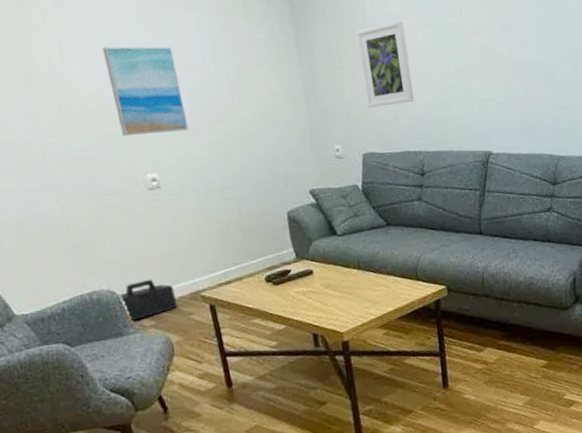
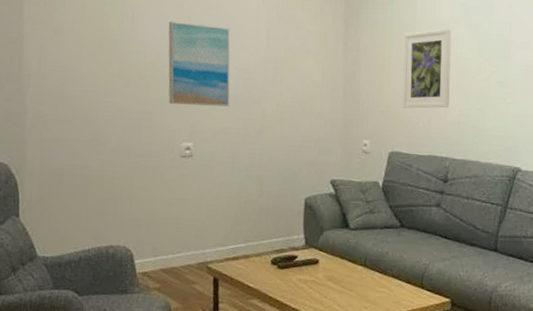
speaker: present [117,279,178,322] -> none [131,242,184,281]

